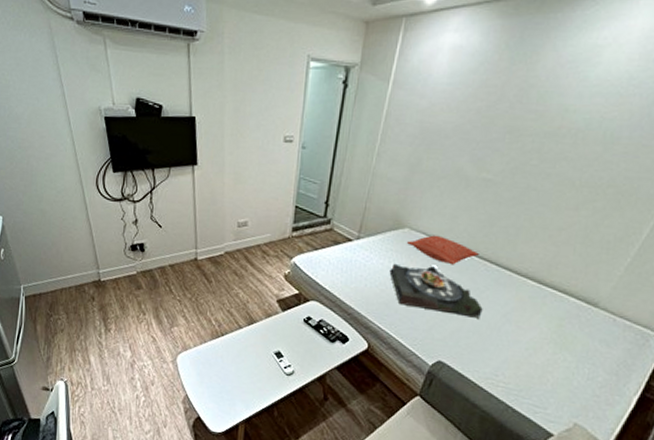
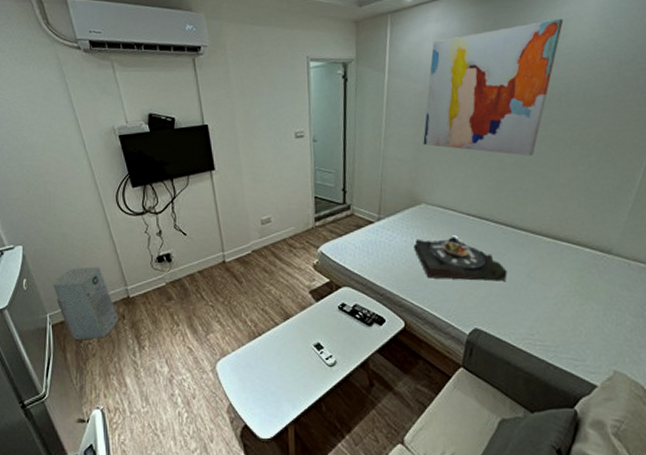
air purifier: none [29,245,89,316] -> present [53,267,119,340]
pillow: present [407,235,479,265] -> none [426,206,494,233]
wall art: none [418,43,599,193] -> present [423,18,564,156]

